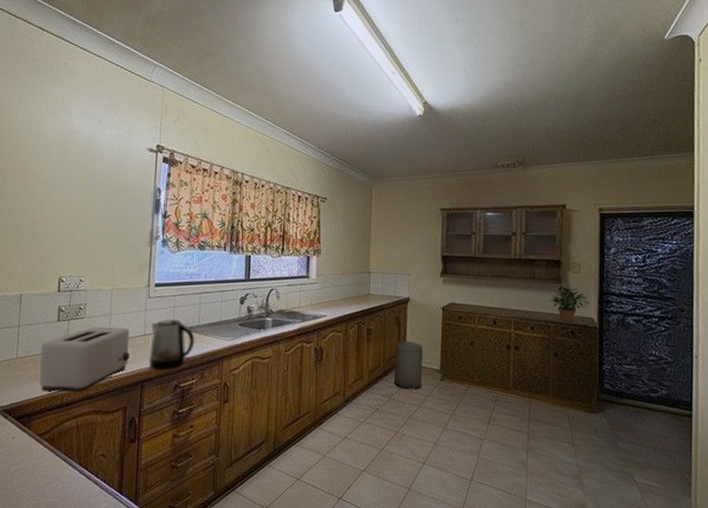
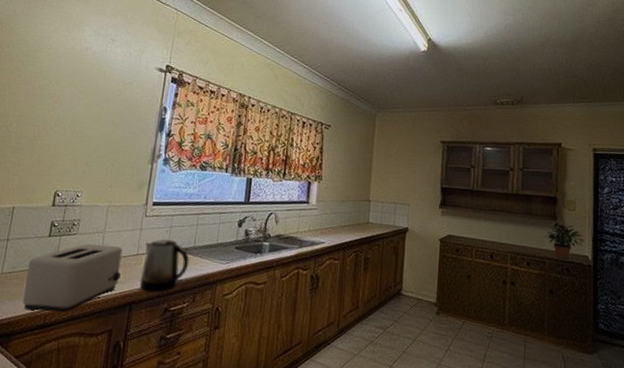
pedal bin: present [394,341,424,390] -> none [390,272,421,323]

